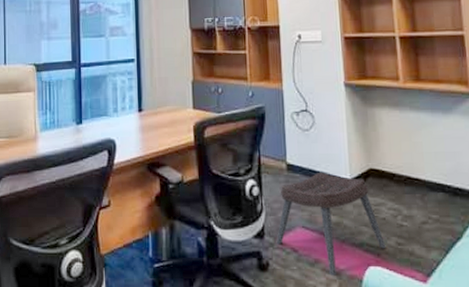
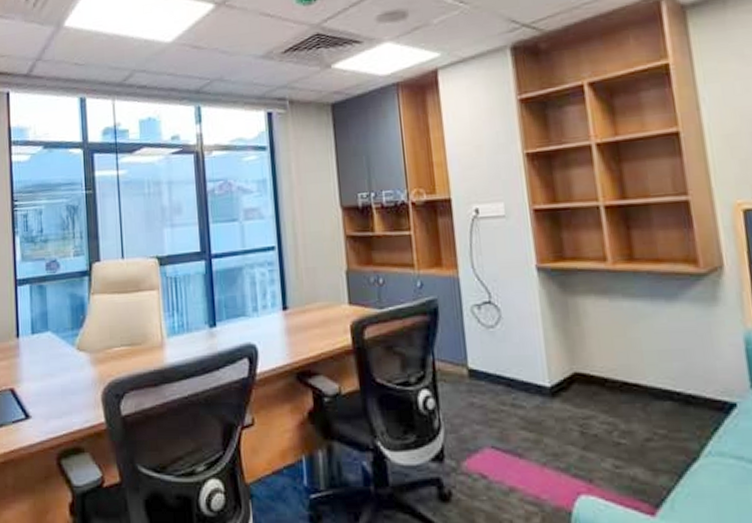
ottoman: present [276,173,386,276] -> none [459,379,600,507]

